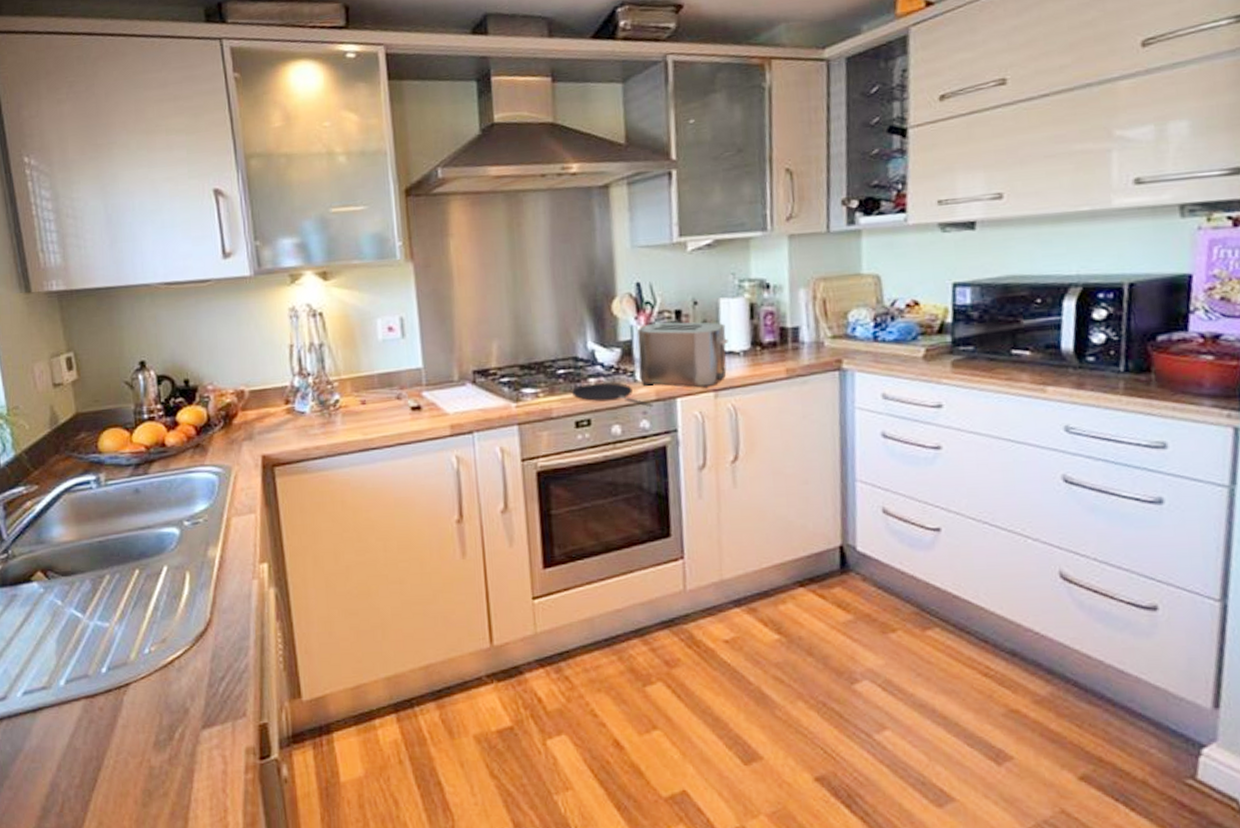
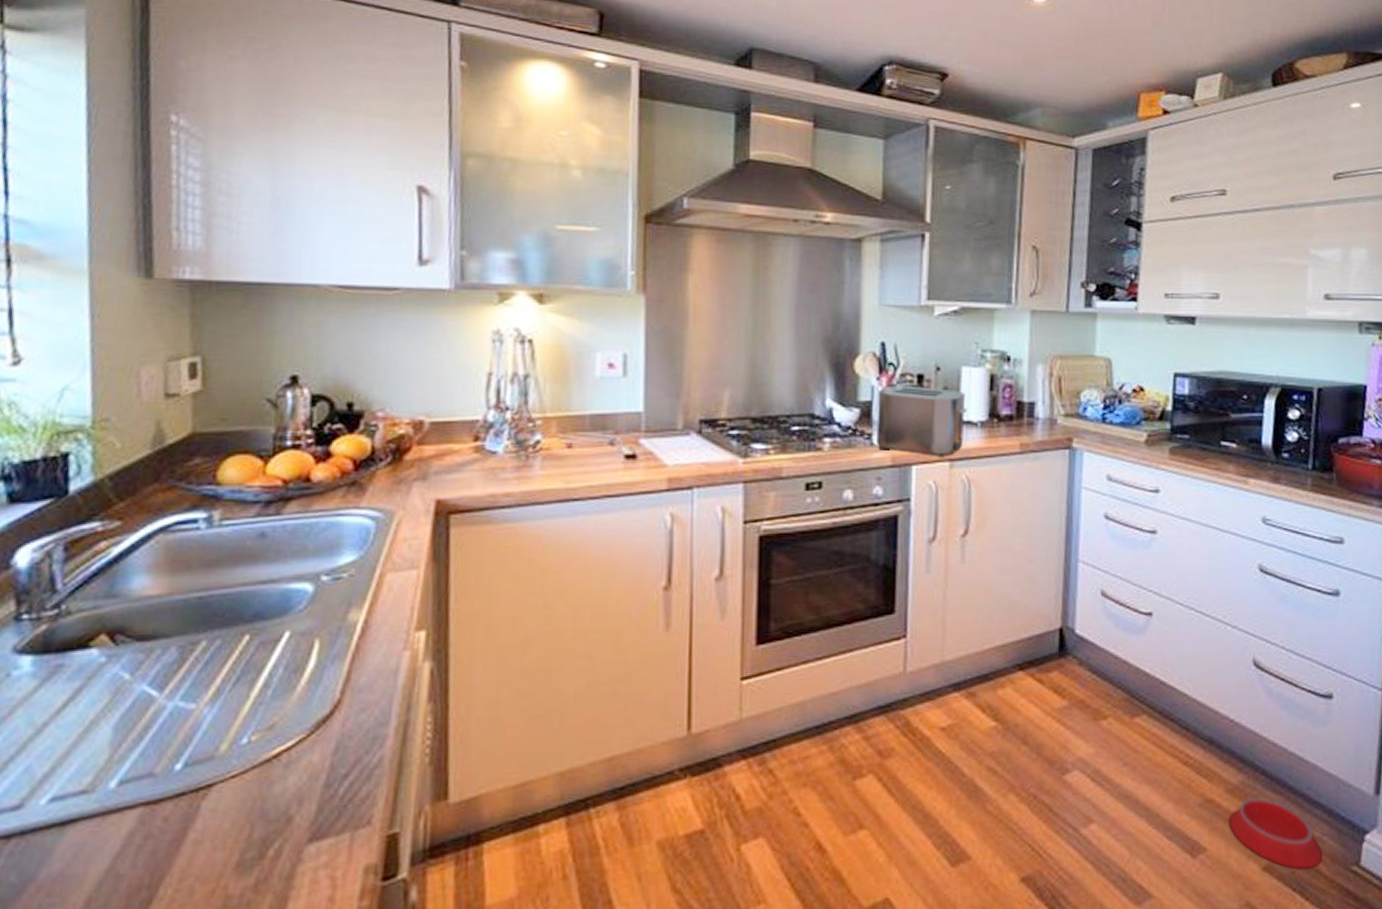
frying pan: present [571,382,654,408] -> none [804,443,888,474]
pet bowl: none [1036,709,1151,780] -> present [1228,797,1323,870]

